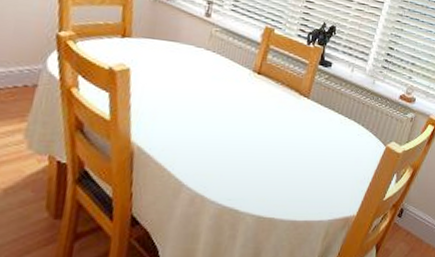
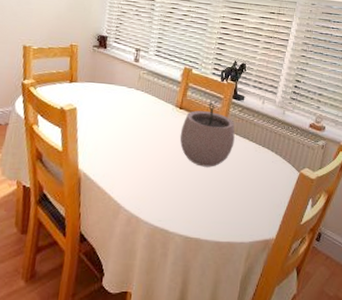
plant pot: none [256,66,320,141] -> present [180,100,235,167]

